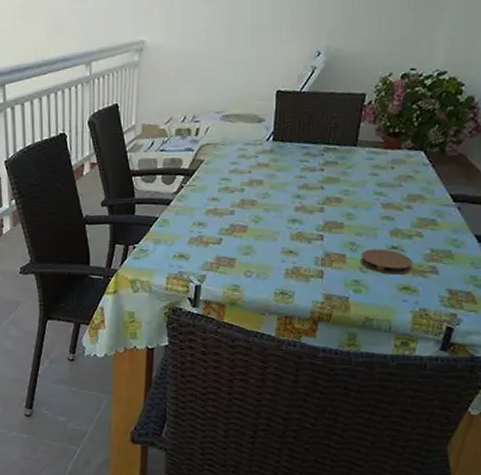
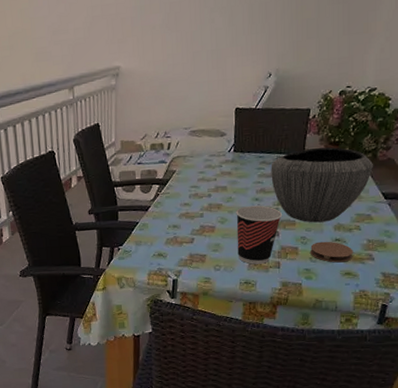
cup: none [273,203,327,272] -> present [236,205,282,265]
bowl: none [316,138,442,227] -> present [271,147,374,223]

